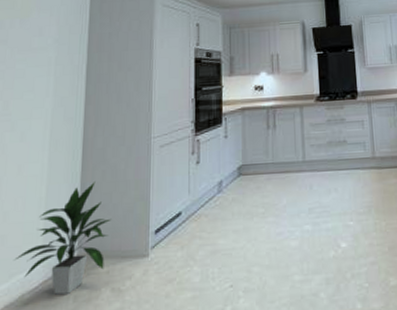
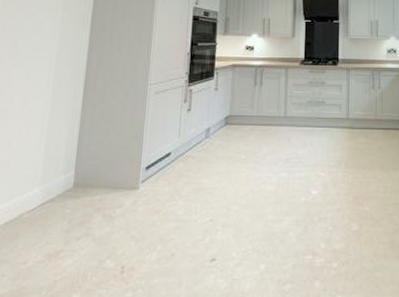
indoor plant: present [14,182,112,295] -> none [15,119,107,216]

